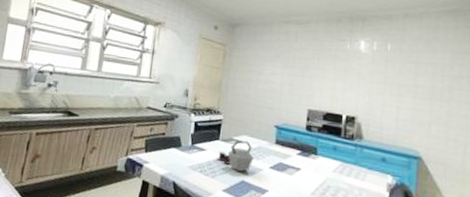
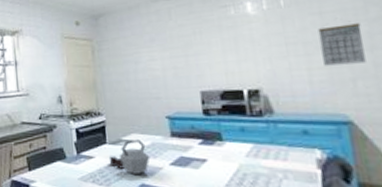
calendar: none [410,75,445,111] -> present [317,23,366,66]

